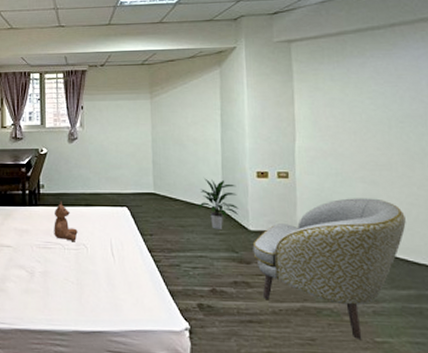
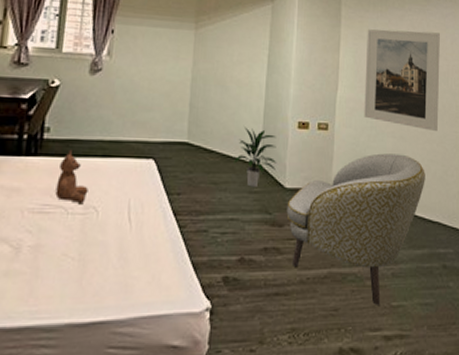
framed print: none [323,75,418,174] -> present [364,29,440,131]

